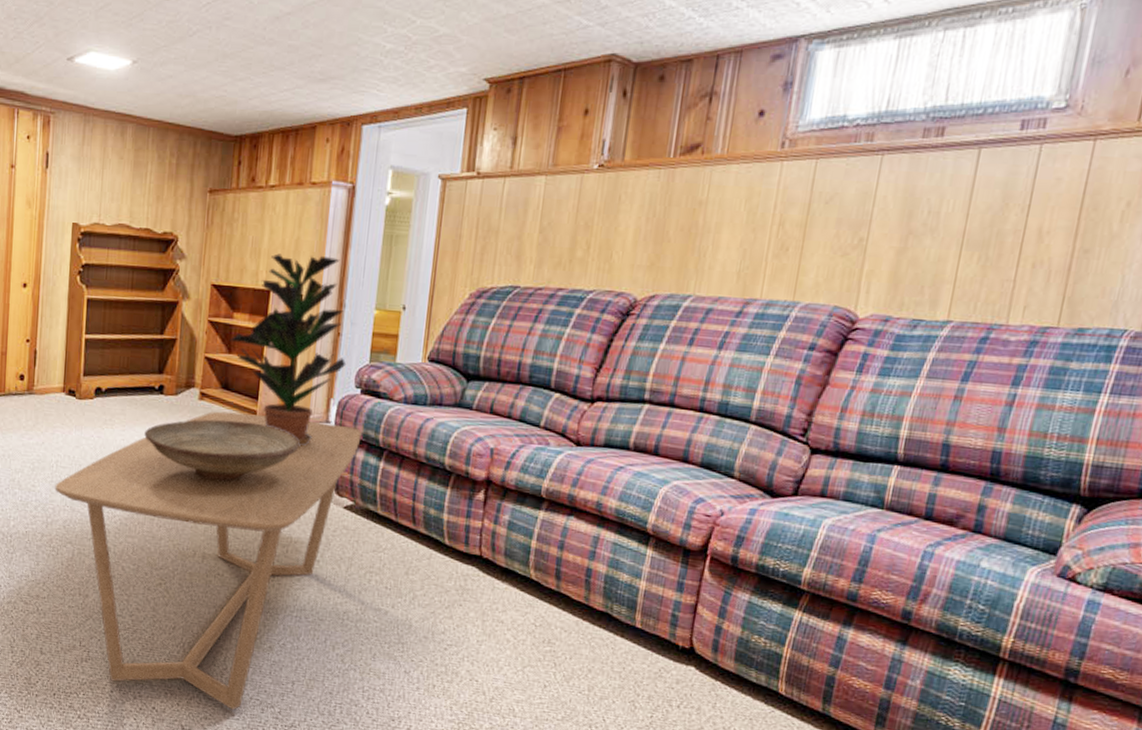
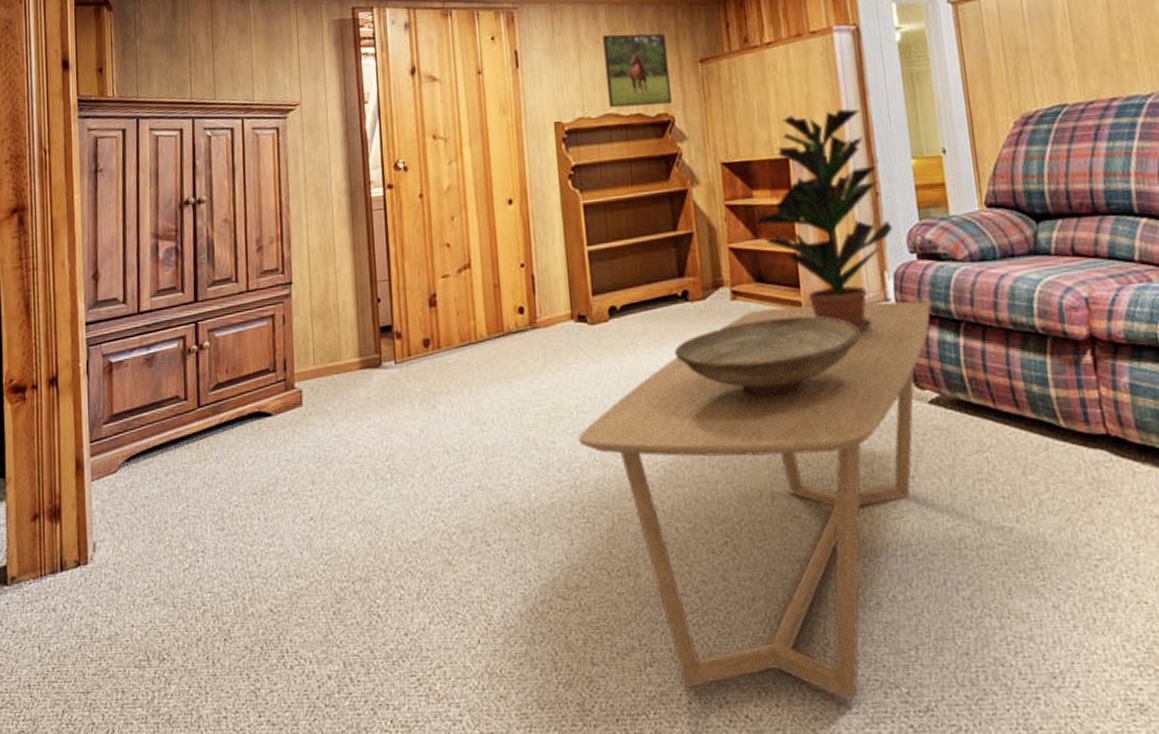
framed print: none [123,153,183,225] -> present [602,33,673,109]

